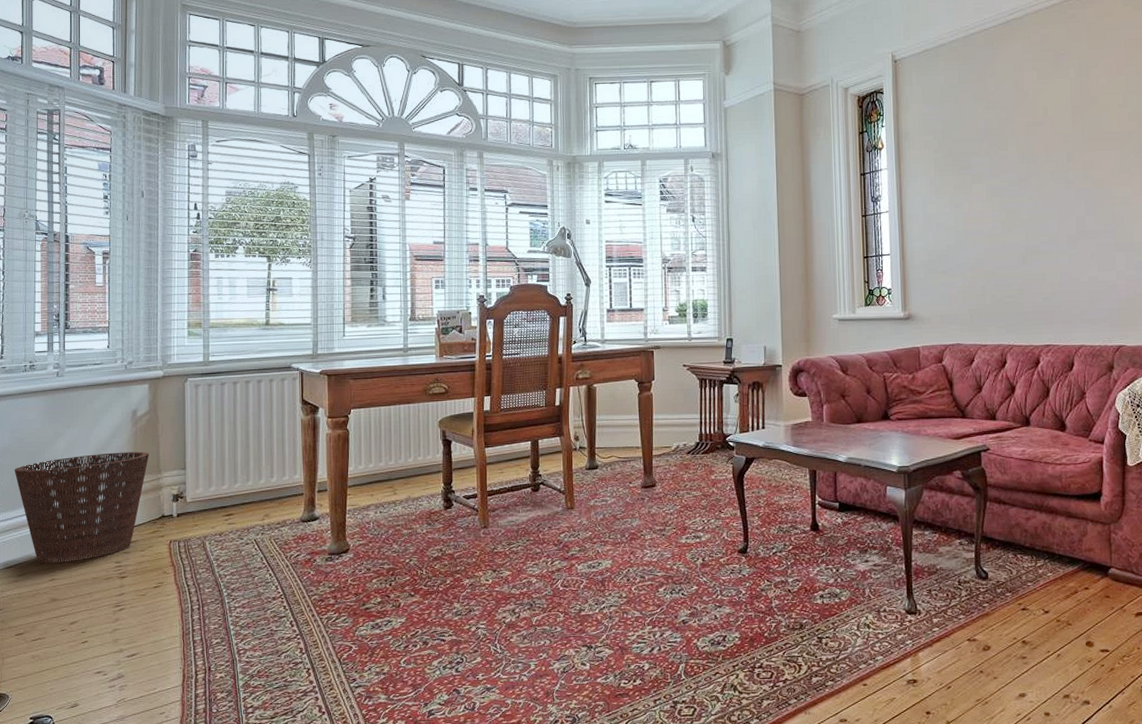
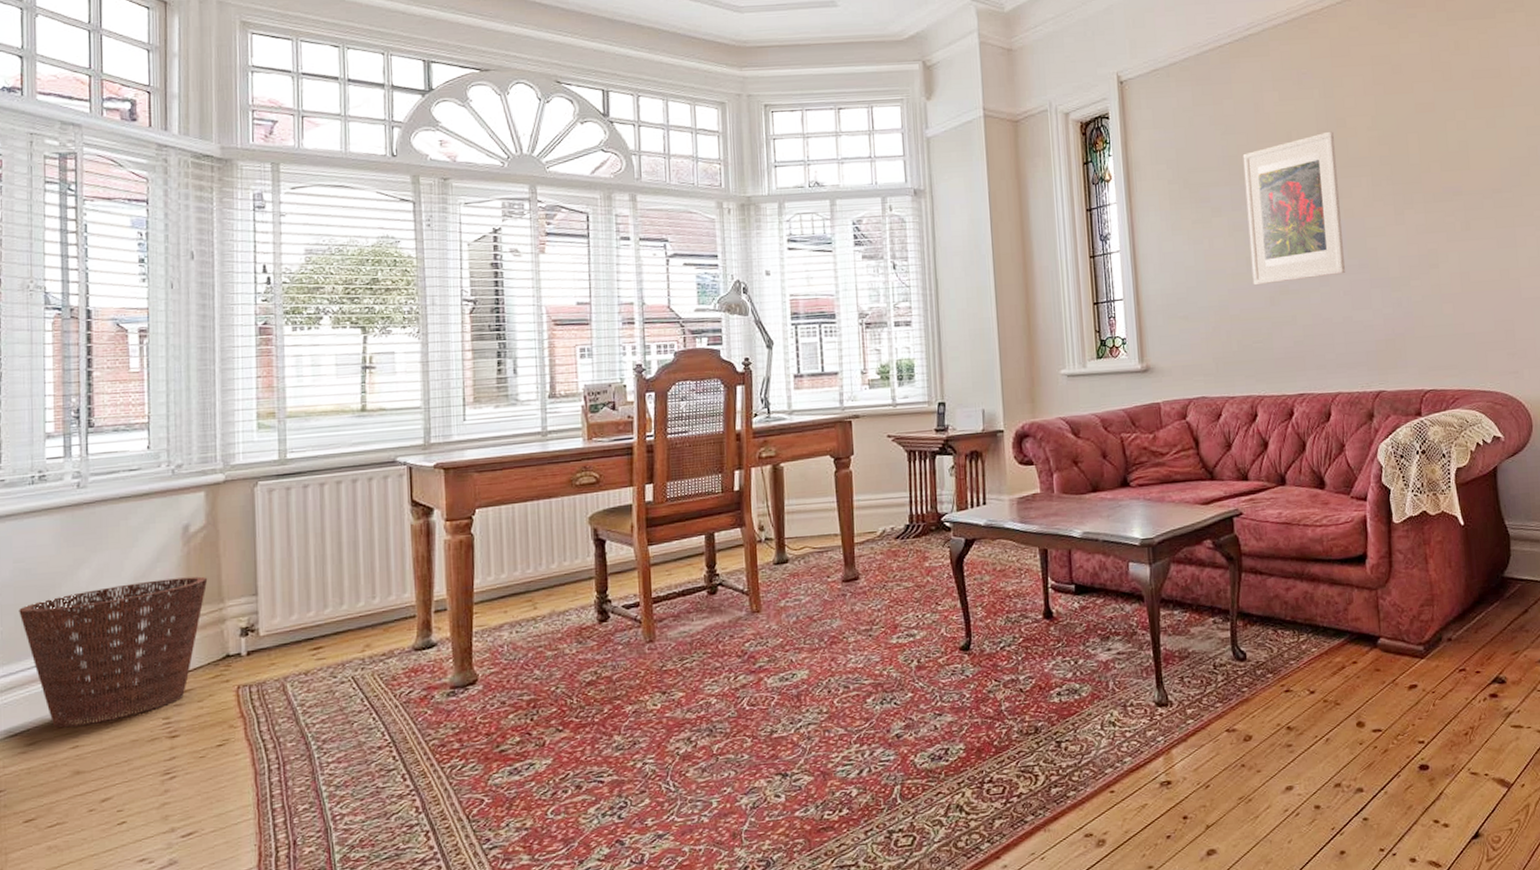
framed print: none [1002,108,1092,246] -> present [1242,131,1345,286]

